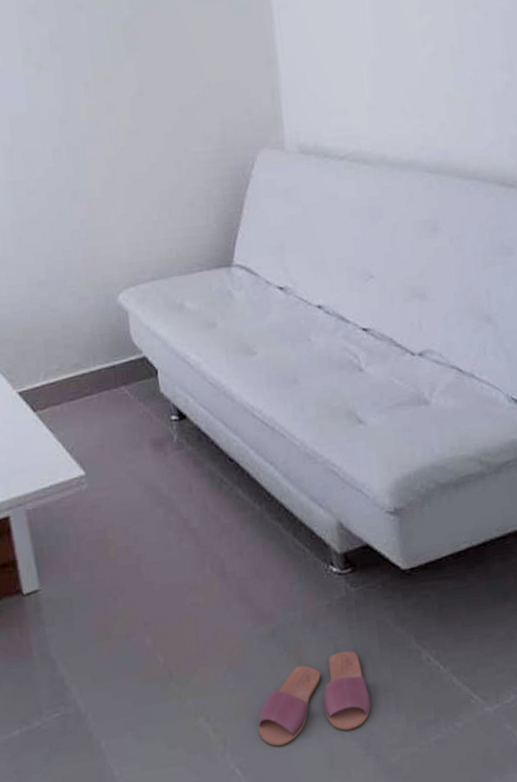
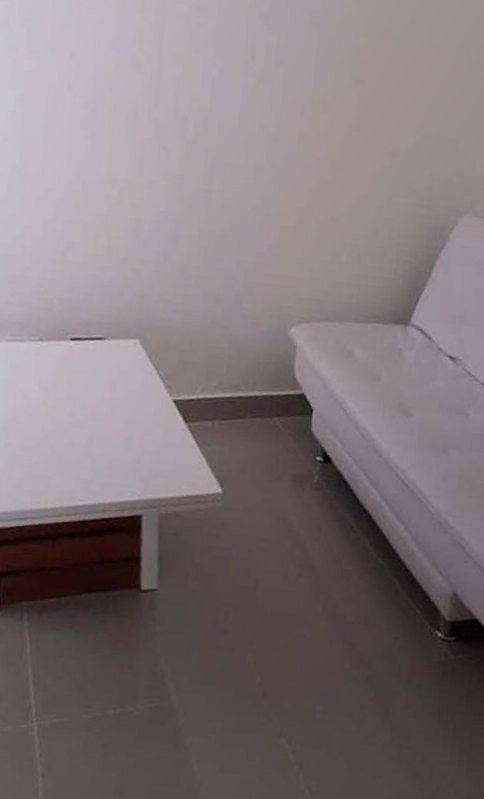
slippers: present [258,651,371,746] -> none [334,709,445,781]

